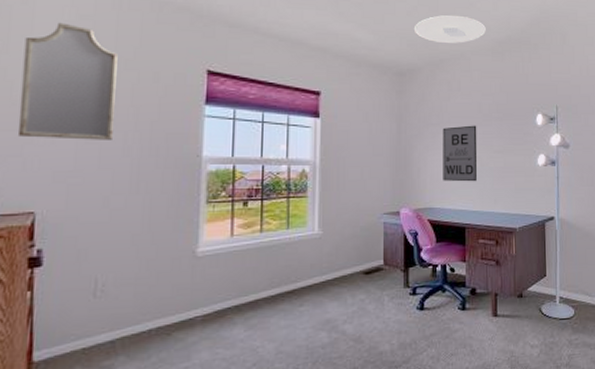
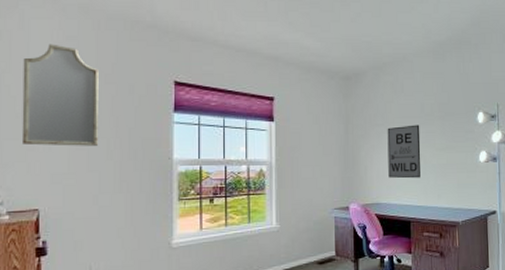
ceiling light: present [413,14,486,43] -> none [358,19,427,47]

